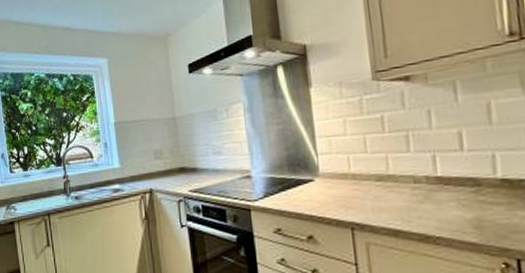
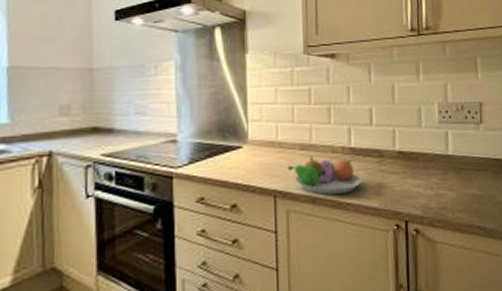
fruit bowl: none [363,186,455,228] -> present [287,155,363,195]

